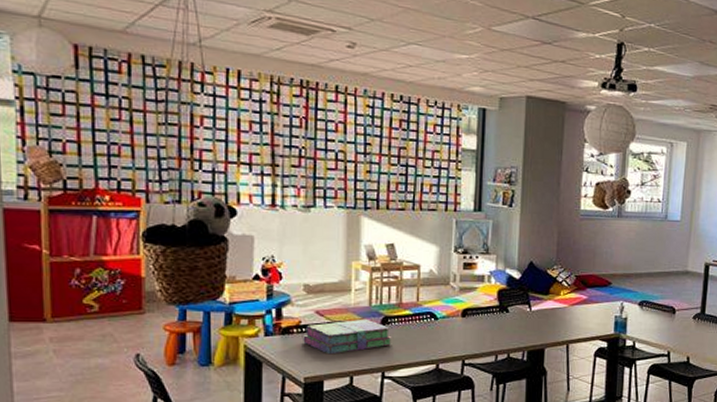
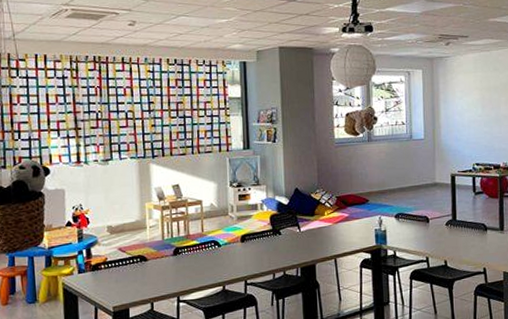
stack of books: present [303,318,392,355] -> none [109,251,184,285]

